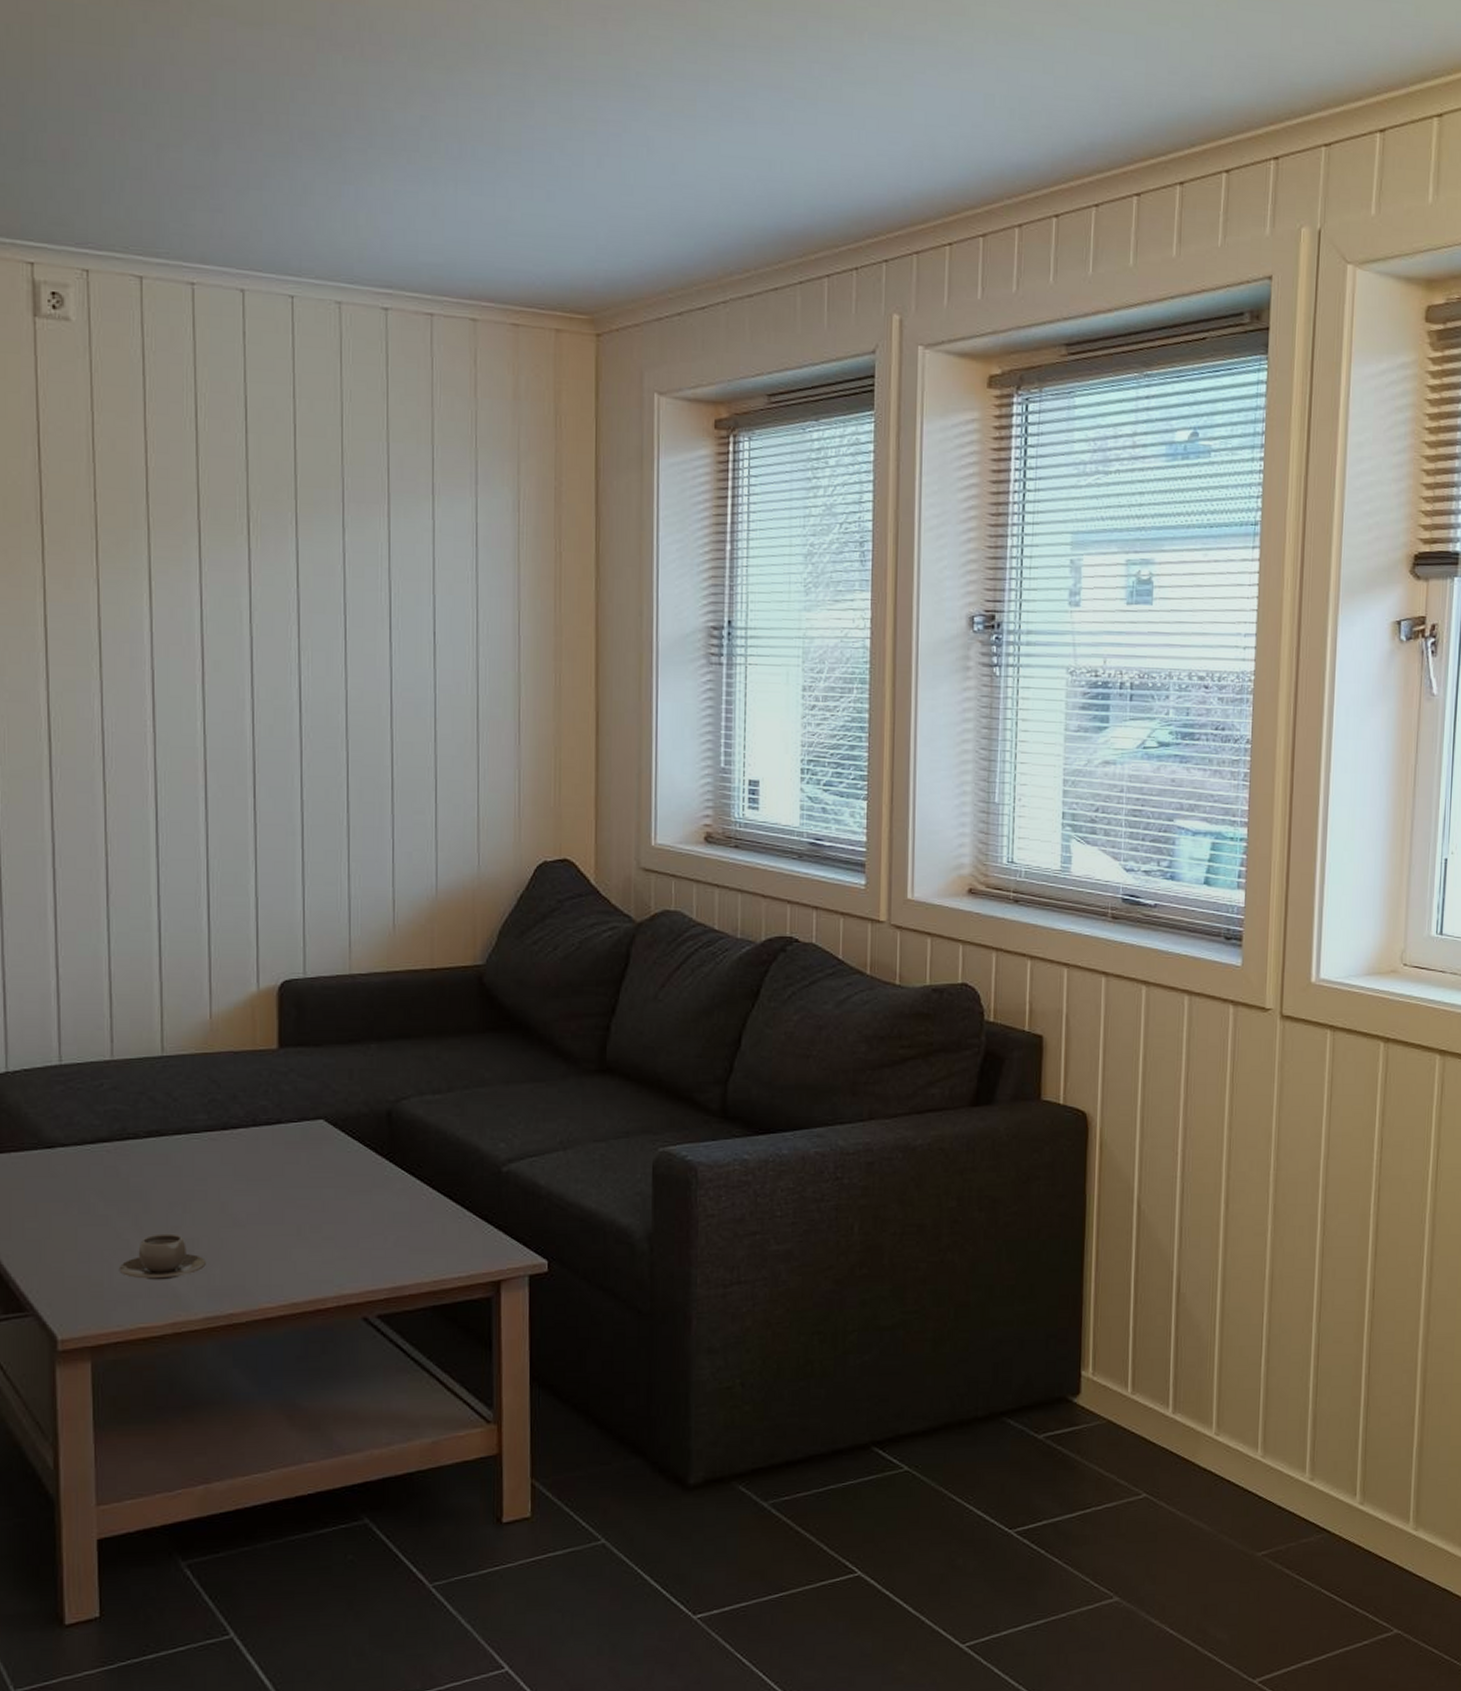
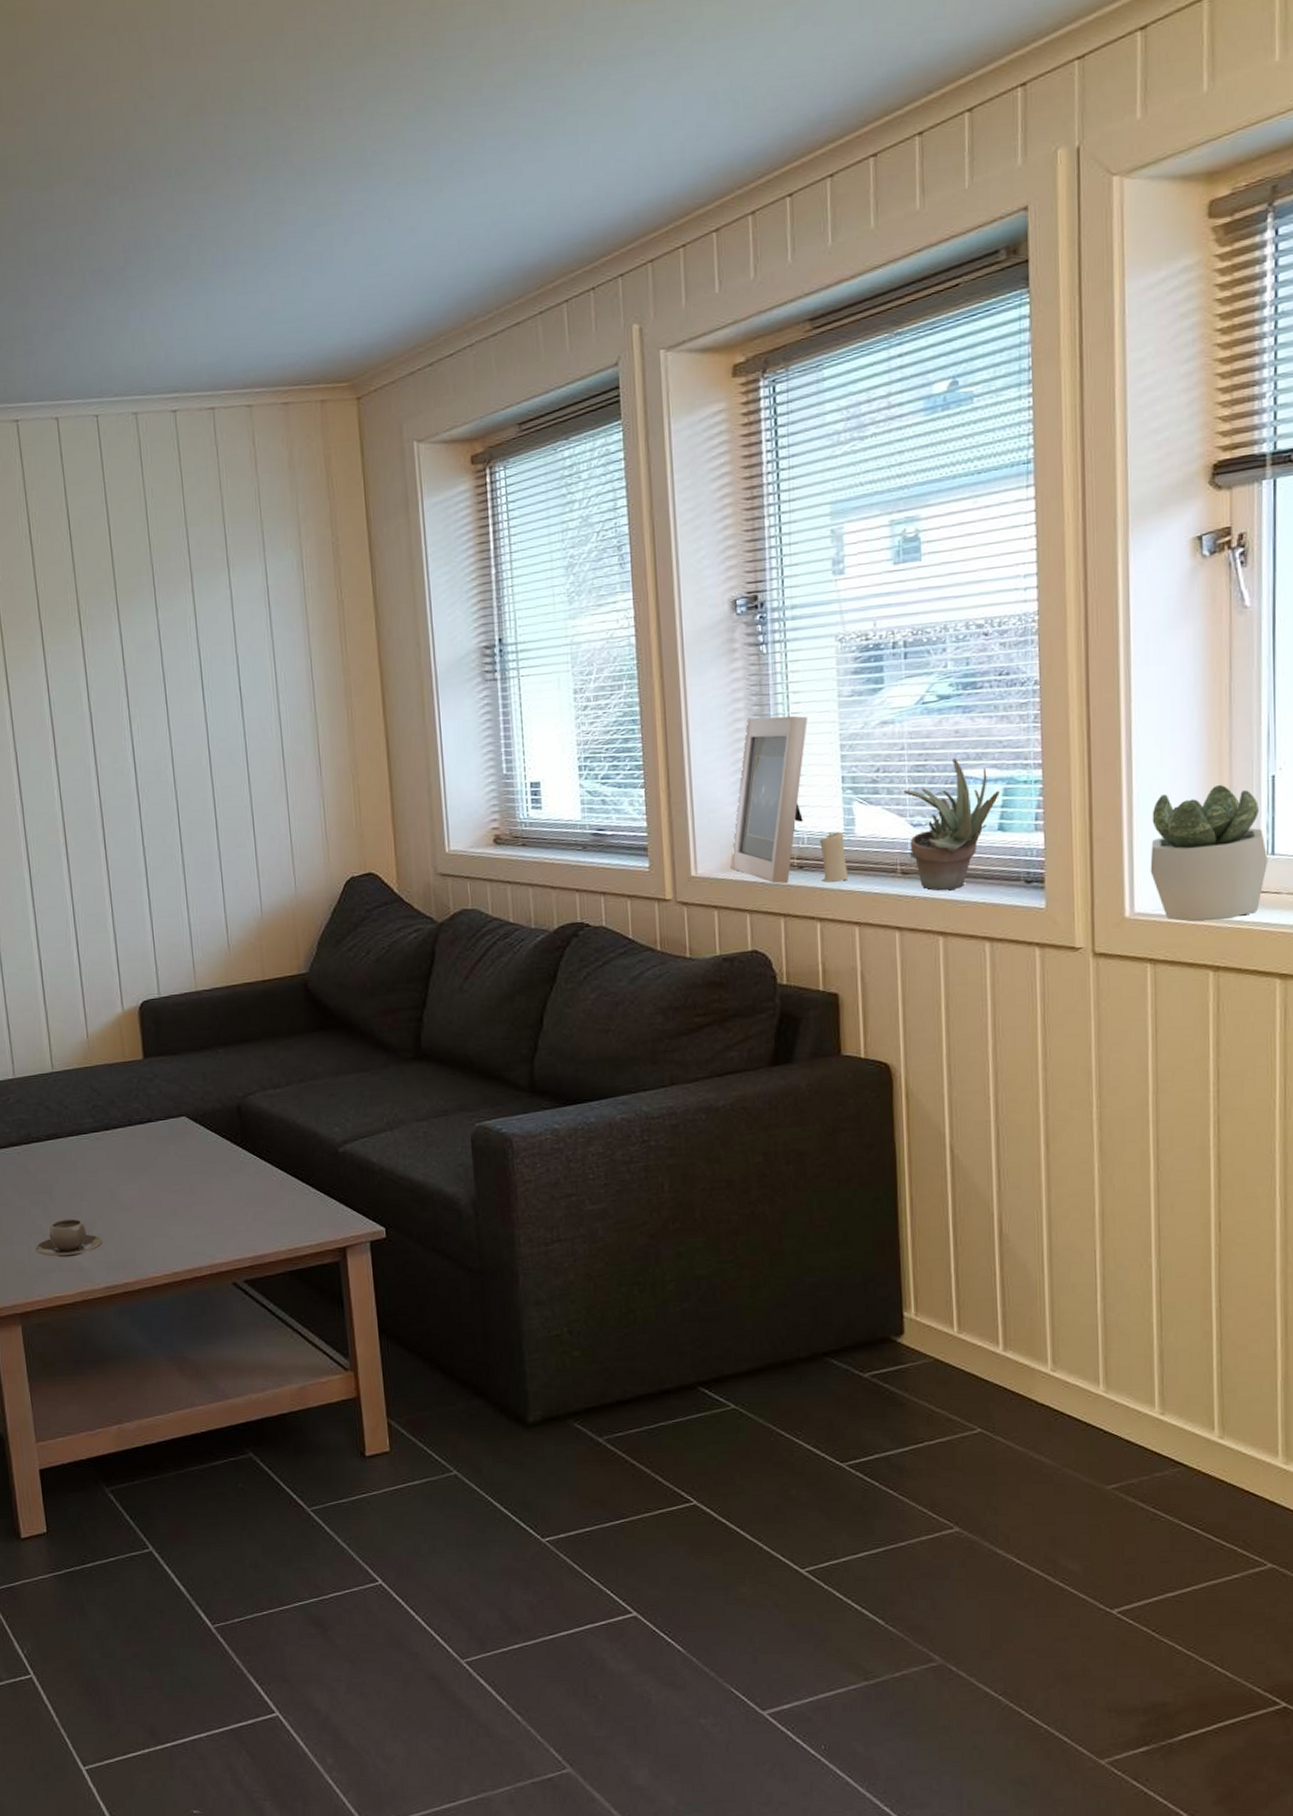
picture frame: none [947,740,1034,917] -> present [730,715,808,884]
candle: none [1035,868,1062,920] -> present [820,831,849,883]
succulent plant: none [1120,807,1208,940] -> present [904,758,1000,892]
succulent plant: none [1336,863,1437,994] -> present [1150,785,1269,922]

